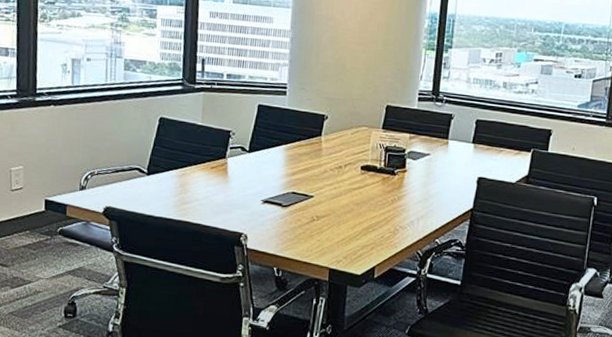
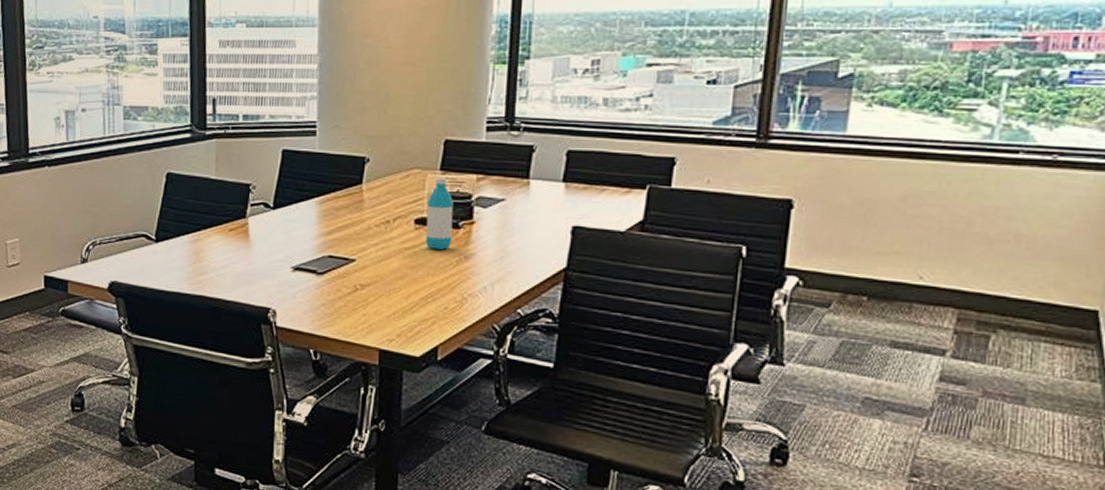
water bottle: none [368,134,392,191] -> present [425,176,454,250]

